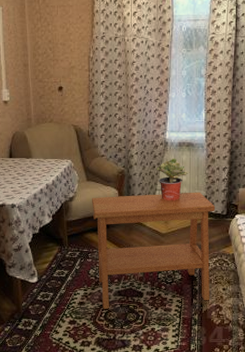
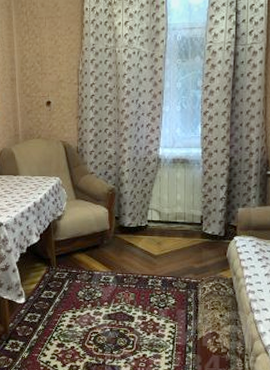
side table: present [92,192,216,309] -> none [81,211,213,333]
potted plant: present [157,158,190,201] -> none [149,175,184,221]

